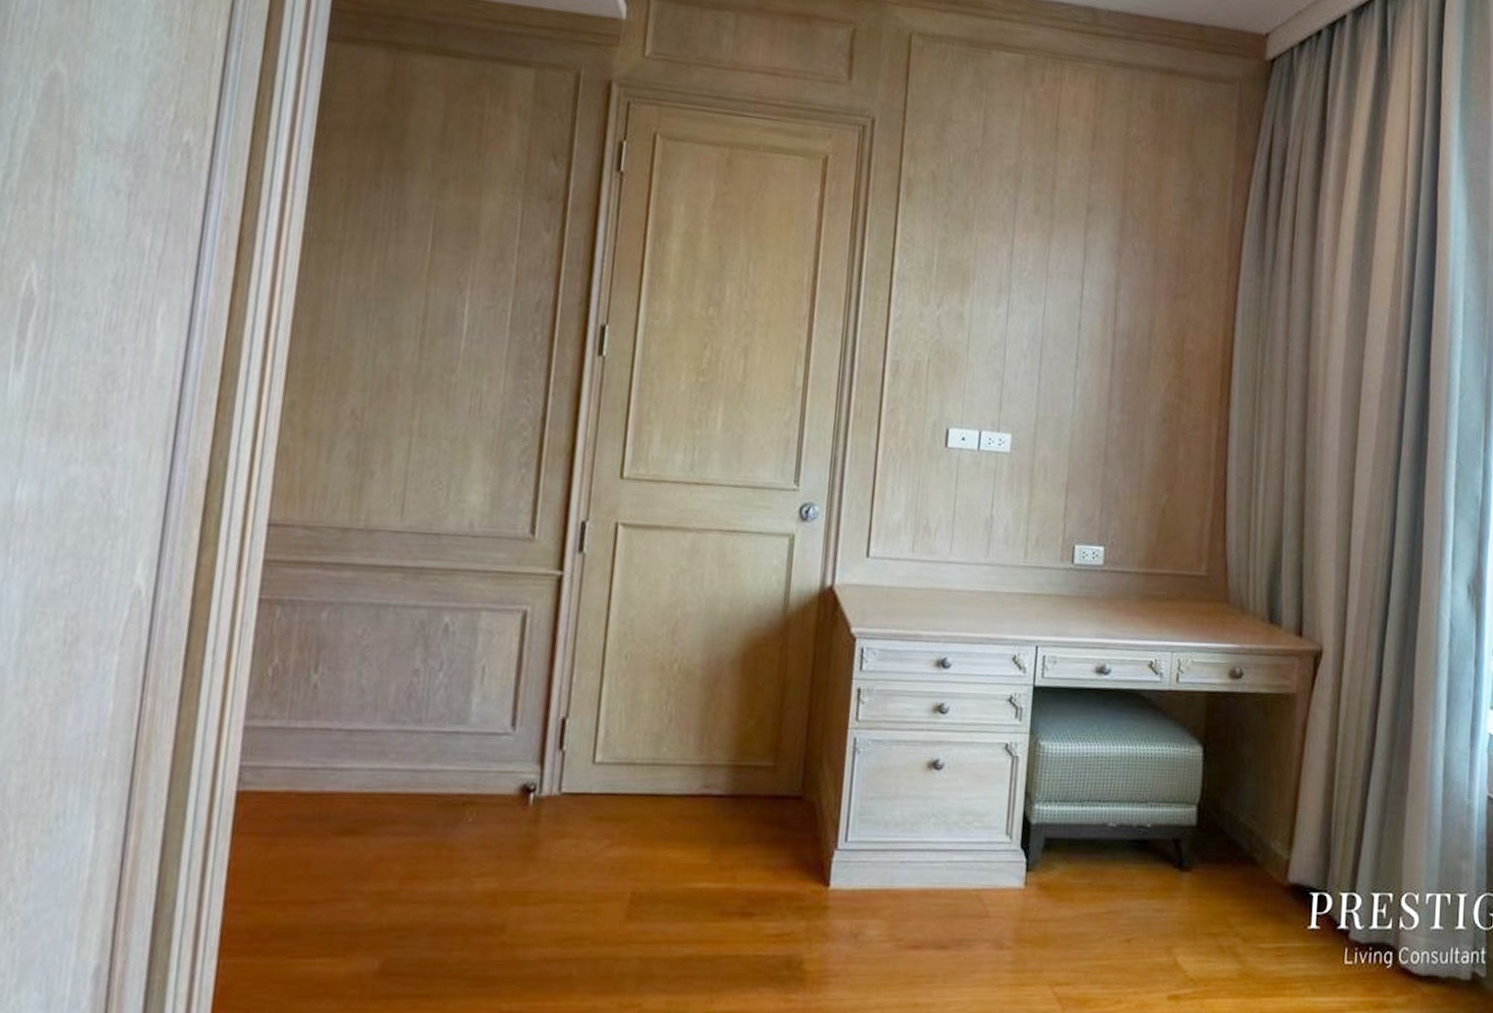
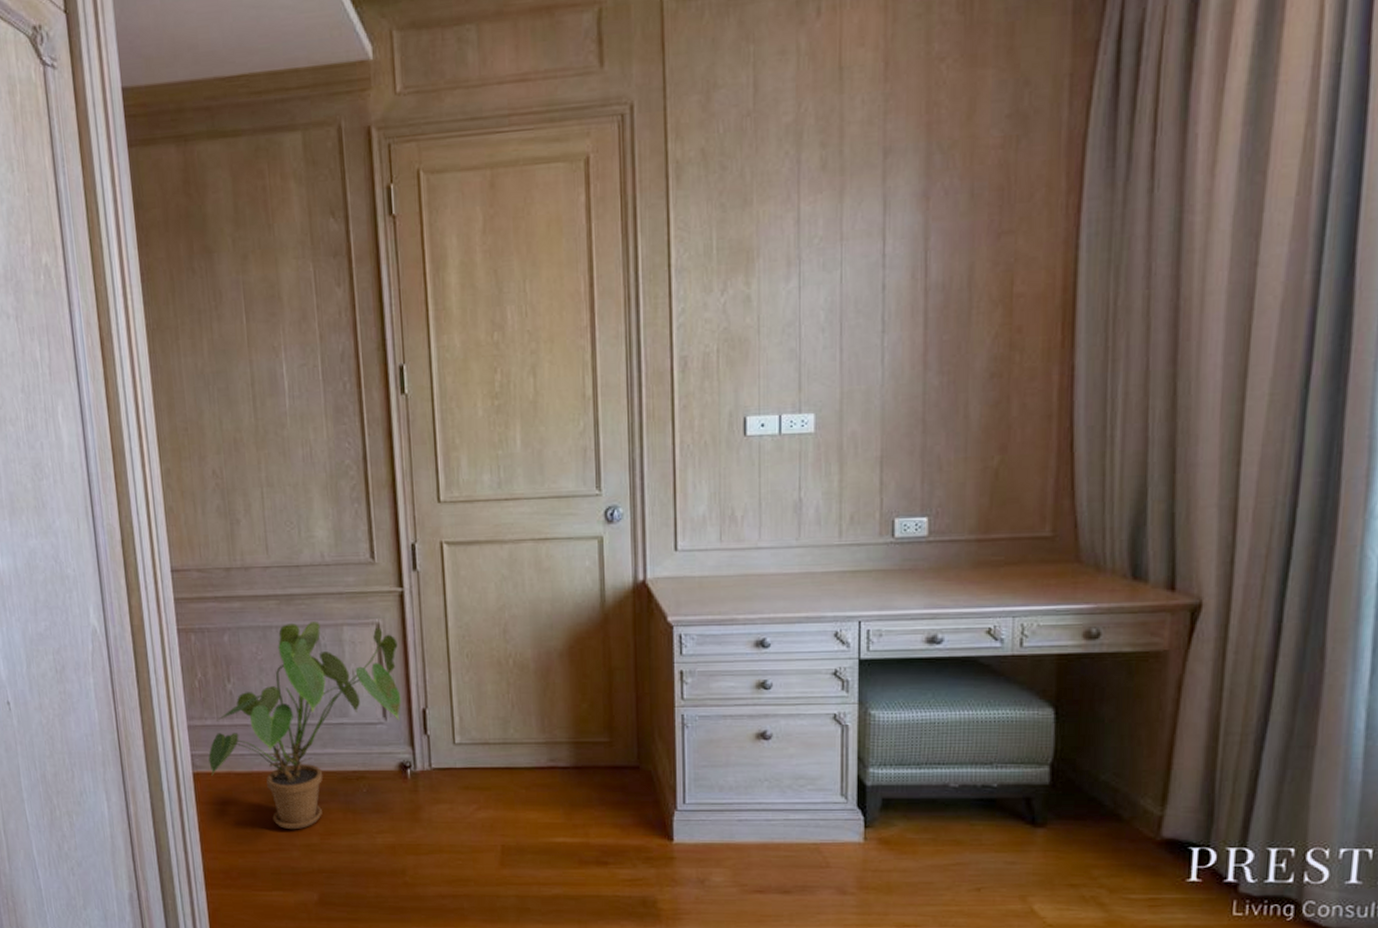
house plant: none [263,601,545,872] -> present [208,620,401,830]

